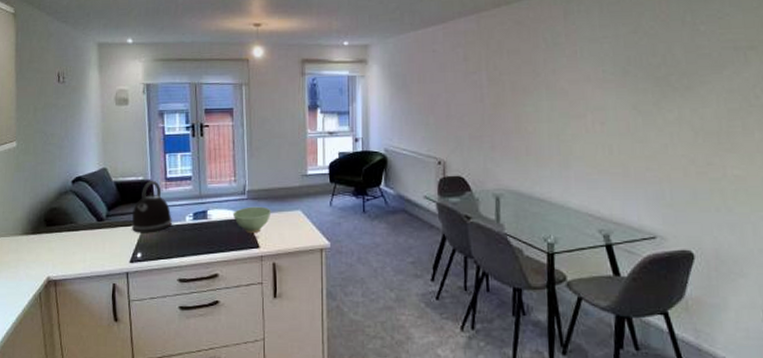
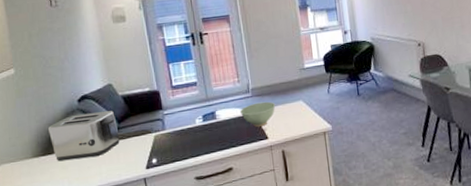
toaster: none [40,195,108,242] -> present [48,110,120,161]
kettle: present [131,180,172,233] -> none [143,89,183,141]

